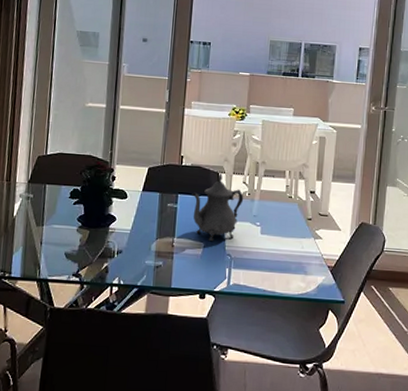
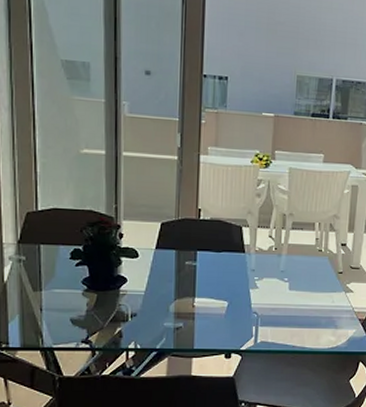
teapot: present [192,173,244,241] -> none [212,227,270,299]

